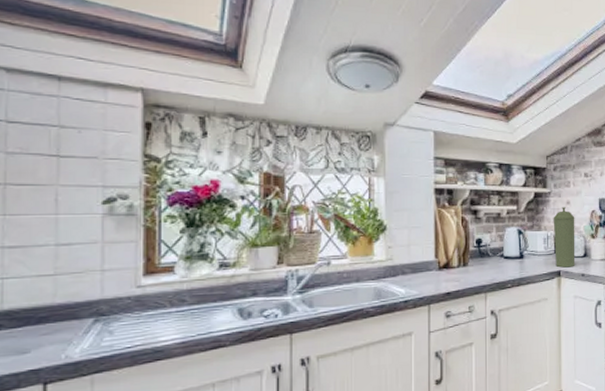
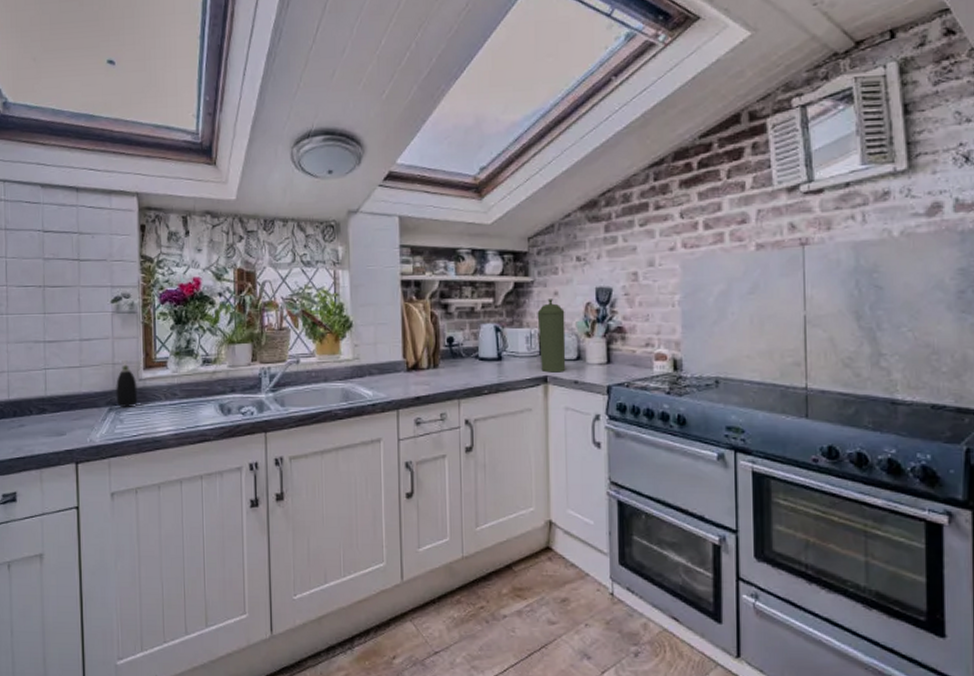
soap dispenser: none [105,266,134,318] -> present [116,360,138,407]

